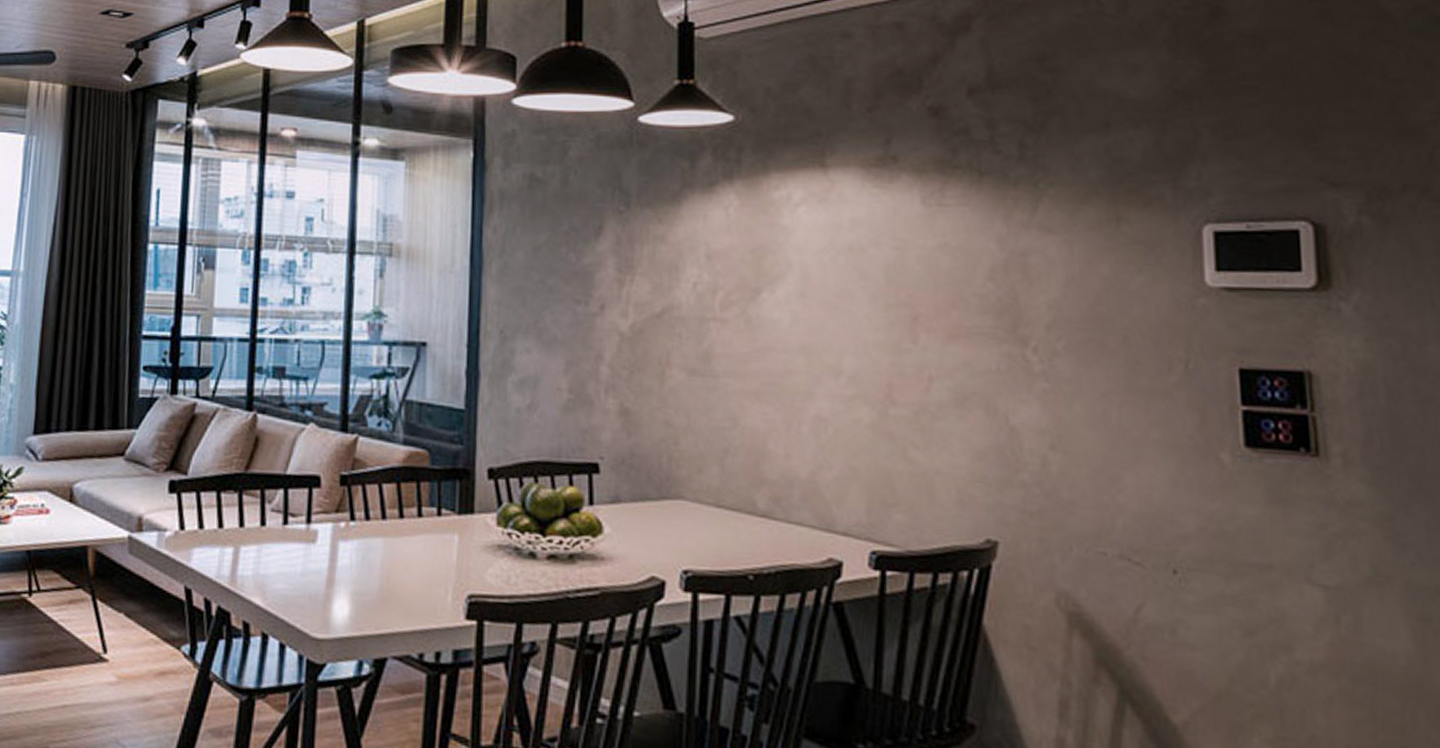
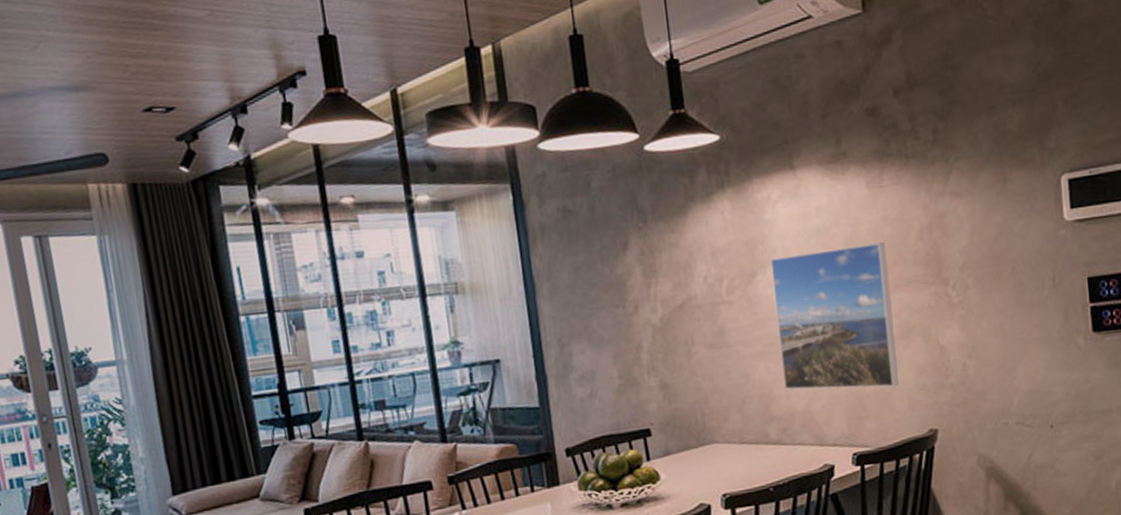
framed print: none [781,273,946,471] -> present [769,242,899,390]

